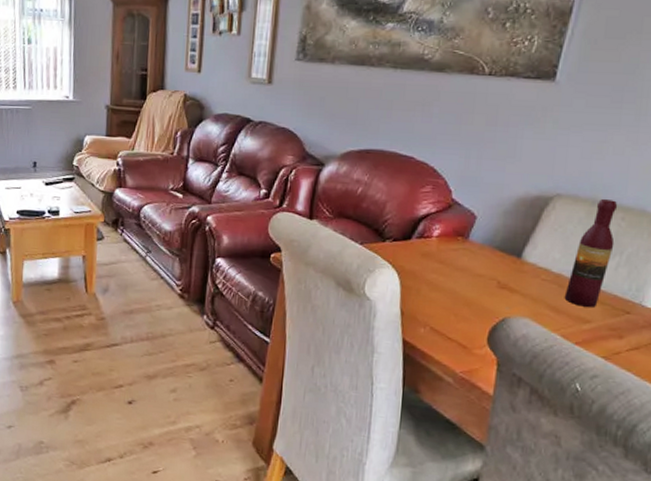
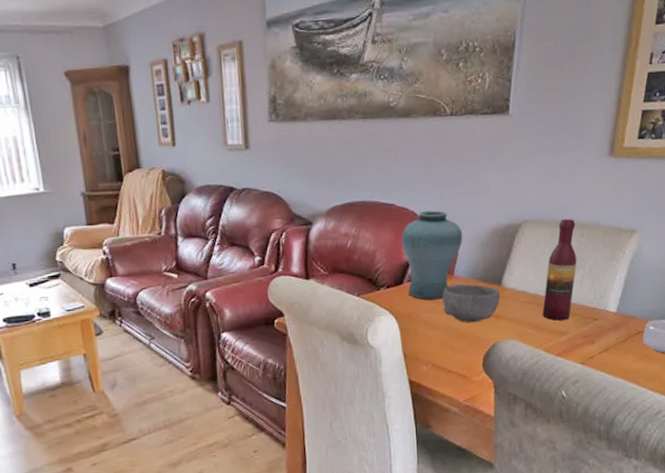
vase: none [415,169,485,262] -> present [401,210,463,301]
bowl: none [451,249,518,293] -> present [443,284,500,323]

